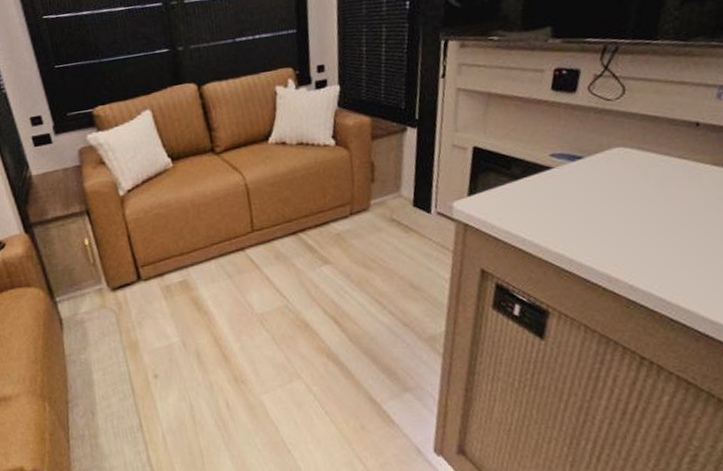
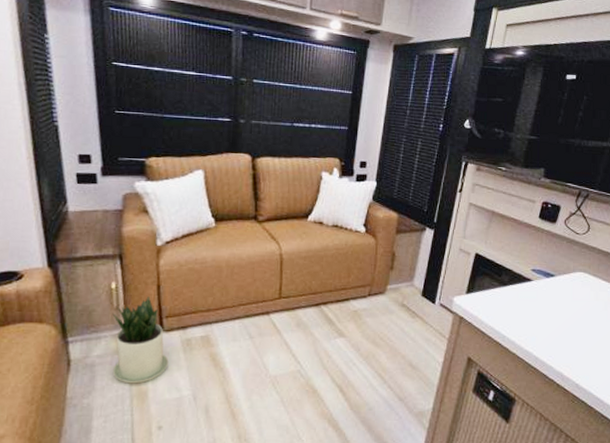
planter: none [91,248,153,336] -> present [112,297,169,384]

